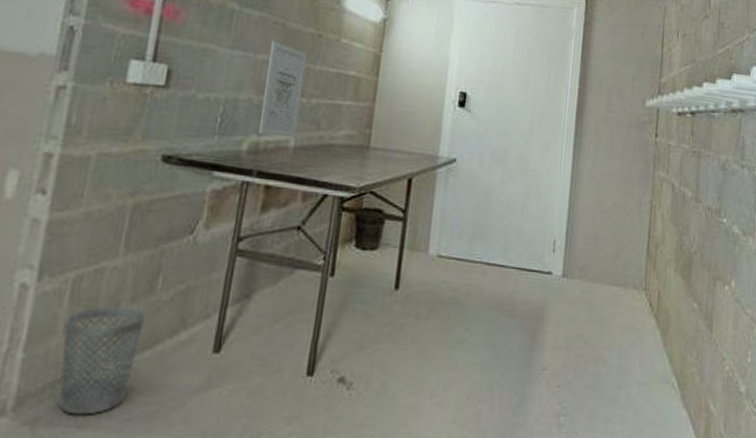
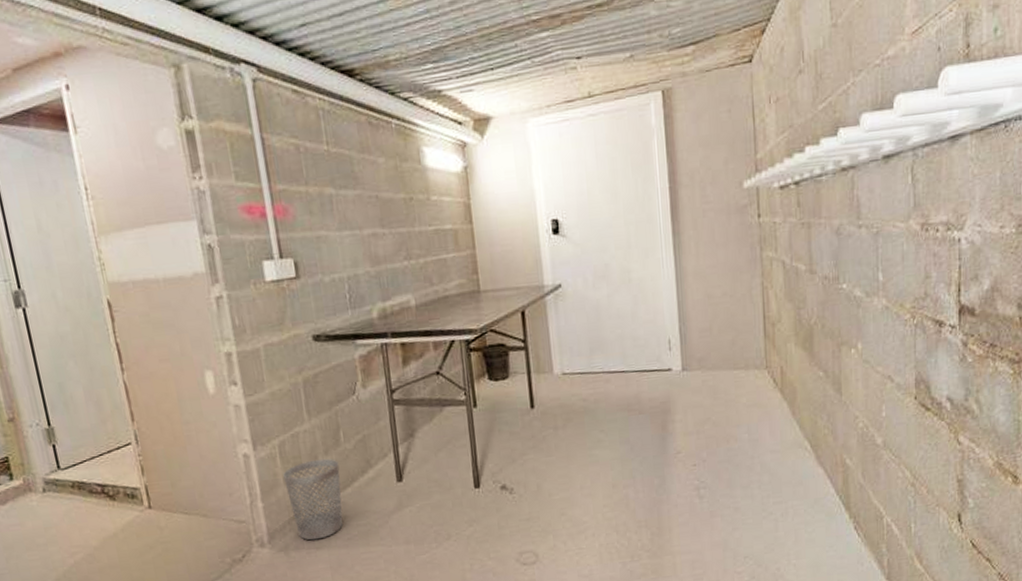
wall art: present [257,41,307,138] -> none [370,214,414,301]

